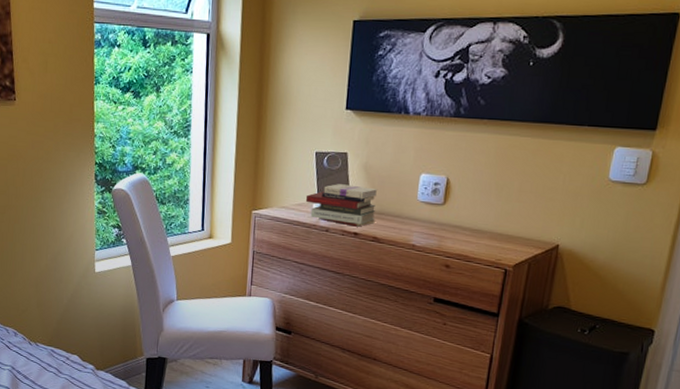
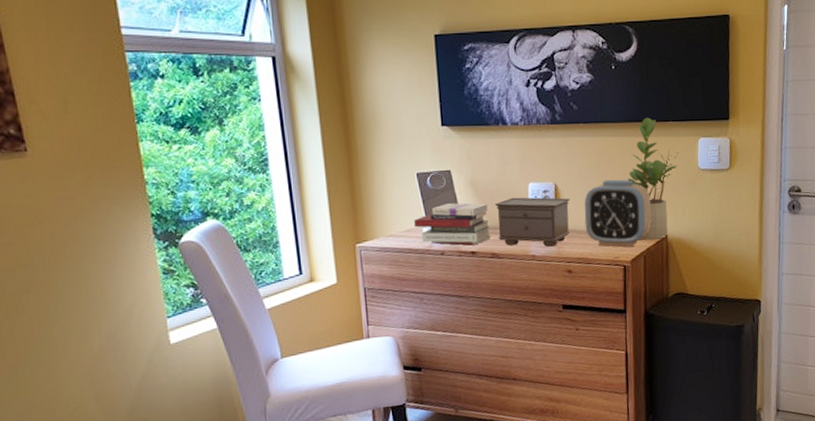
jewelry box: none [382,186,461,239] -> present [495,197,571,247]
alarm clock: none [471,179,548,252] -> present [584,179,651,247]
potted plant: none [525,119,589,247] -> present [628,117,679,240]

